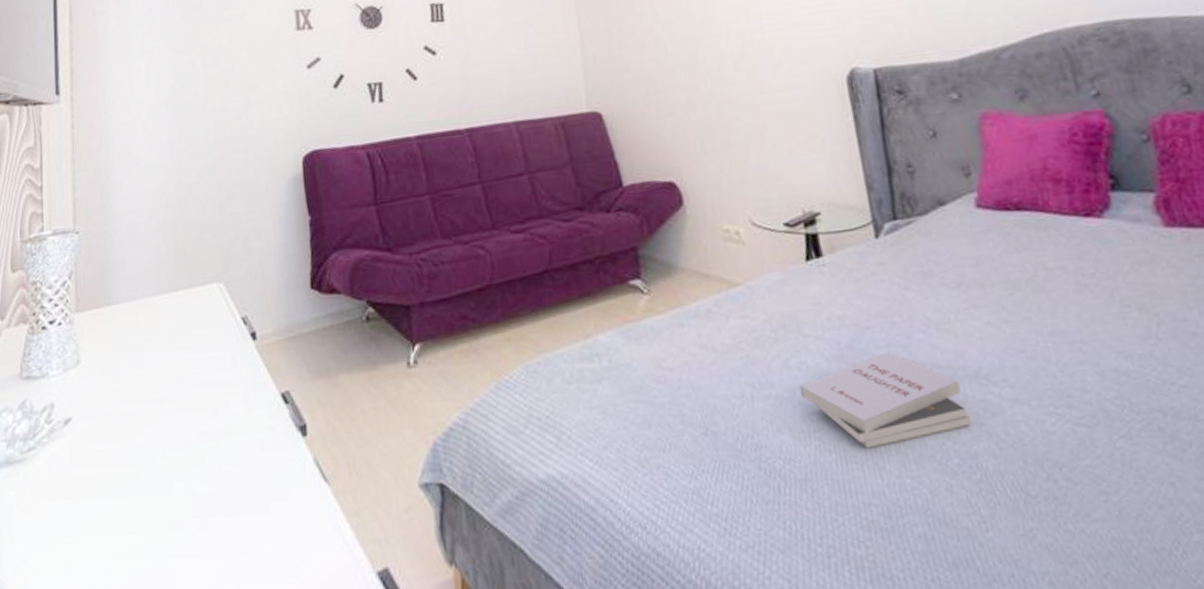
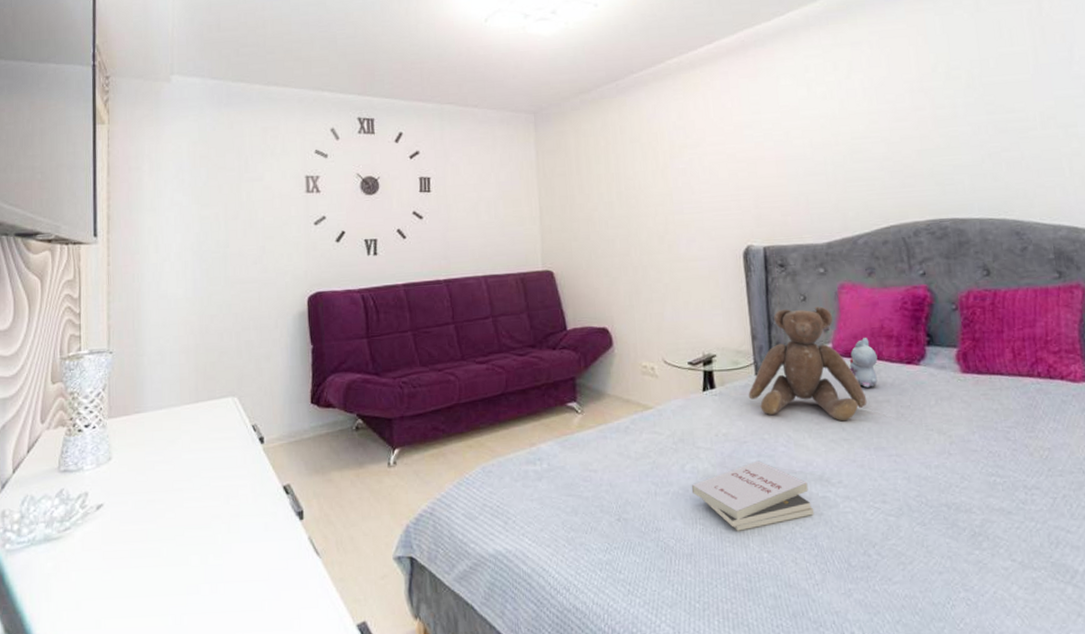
teddy bear: none [867,143,1034,297] -> present [748,306,867,422]
plush toy: none [1002,183,1046,250] -> present [849,338,878,388]

